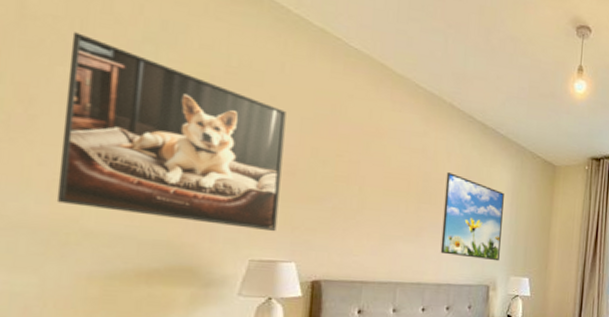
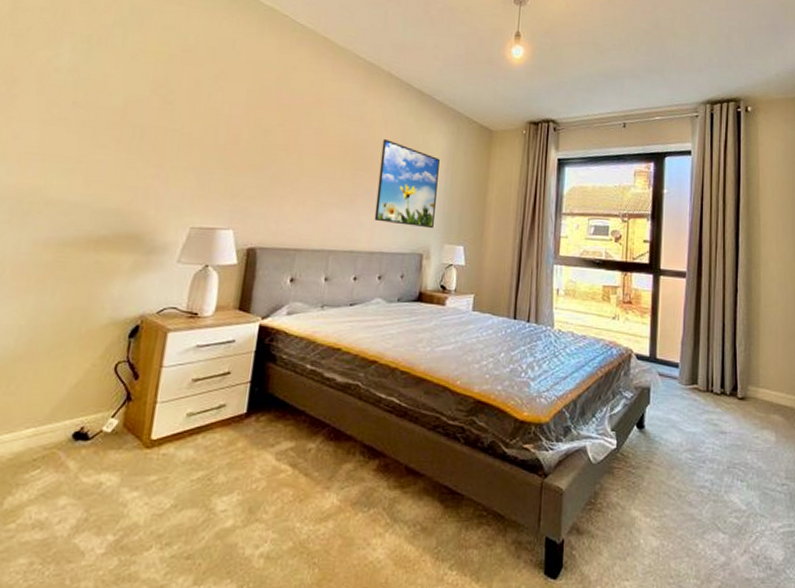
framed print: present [56,32,286,232] -> none [24,20,235,200]

